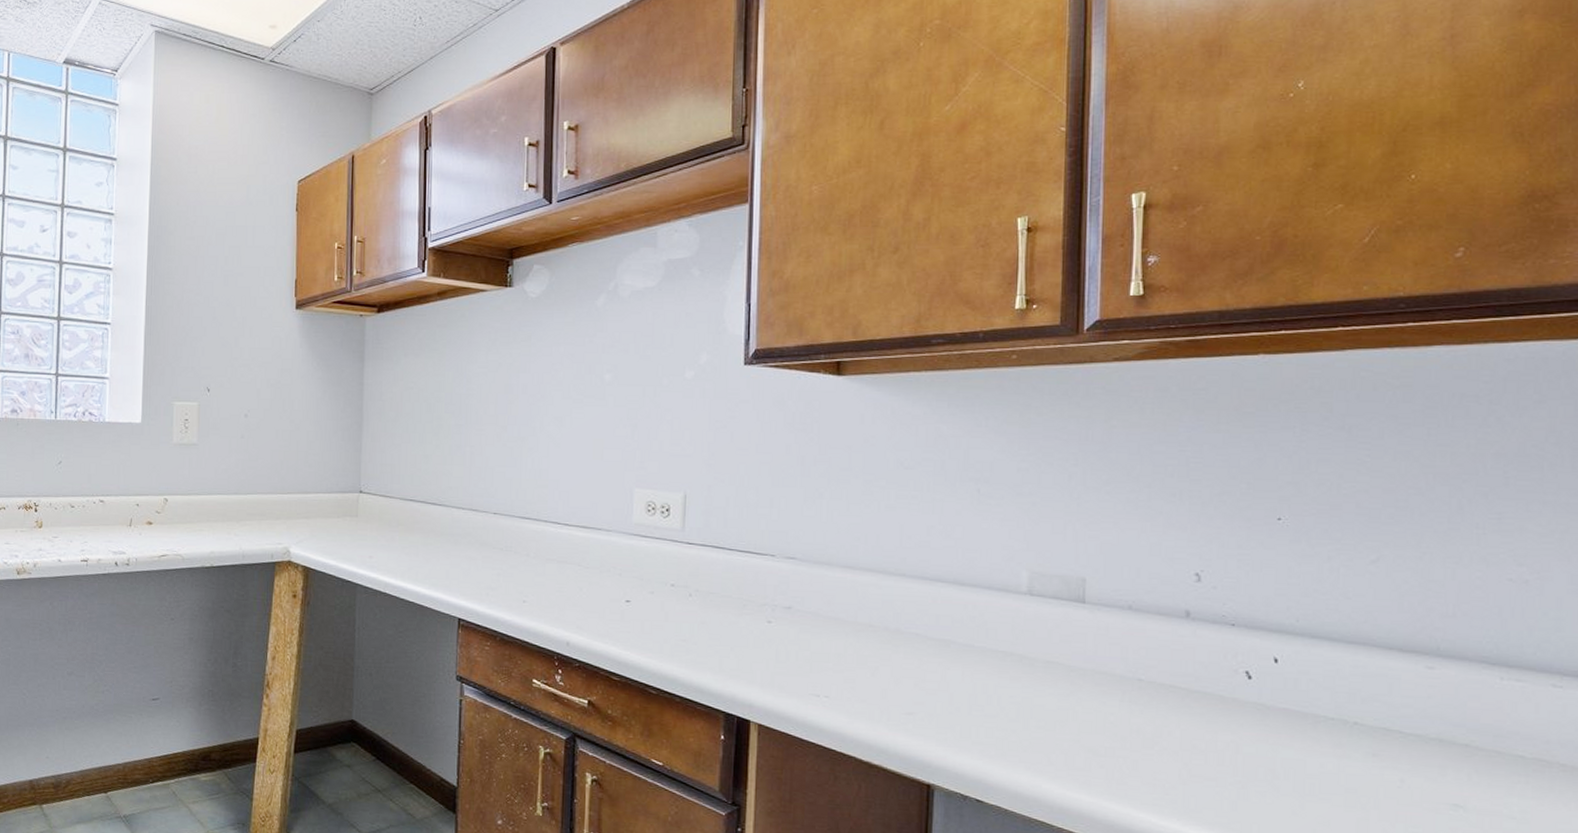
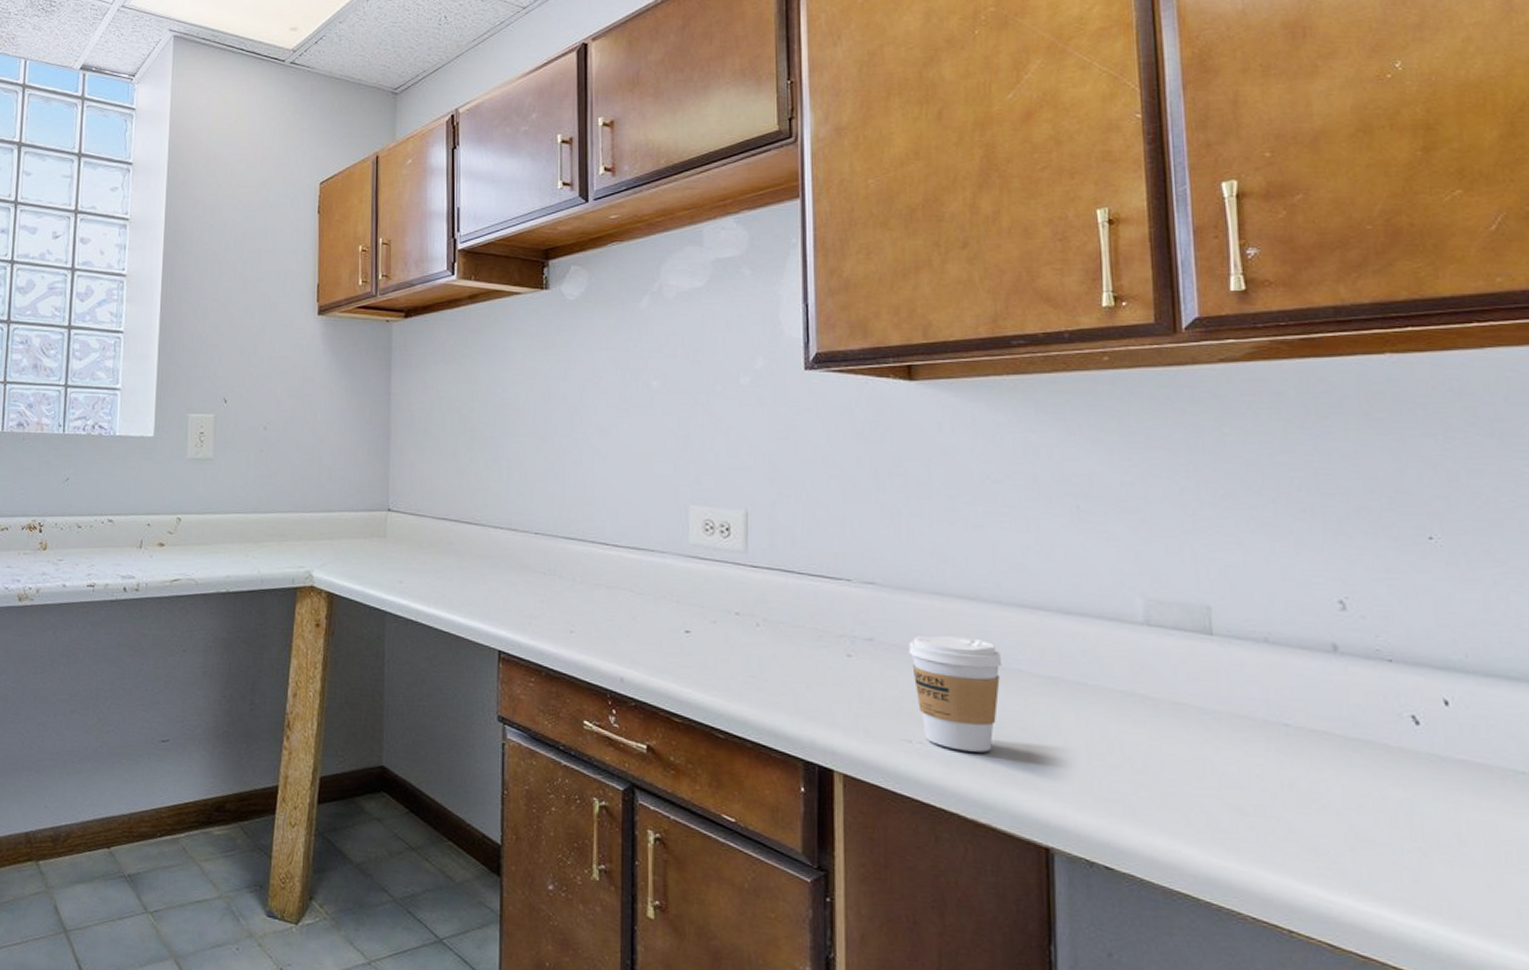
coffee cup: none [821,604,903,705] -> present [908,635,1003,753]

